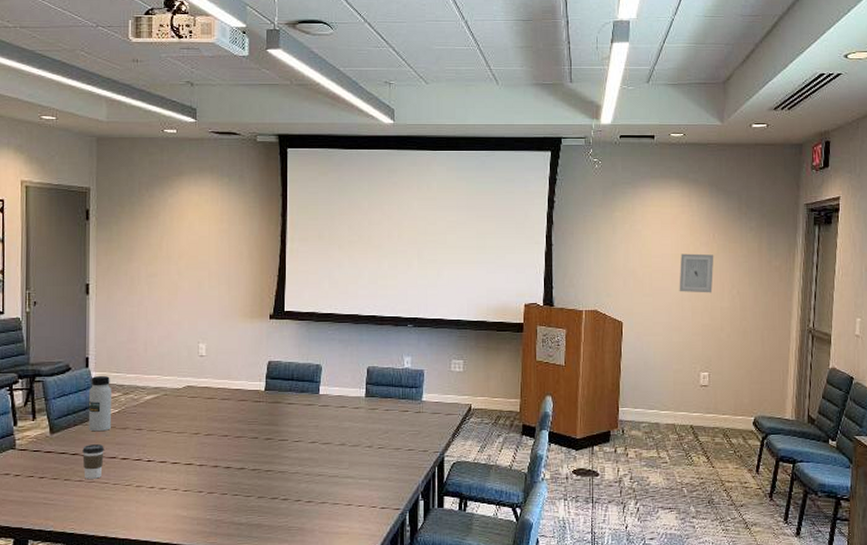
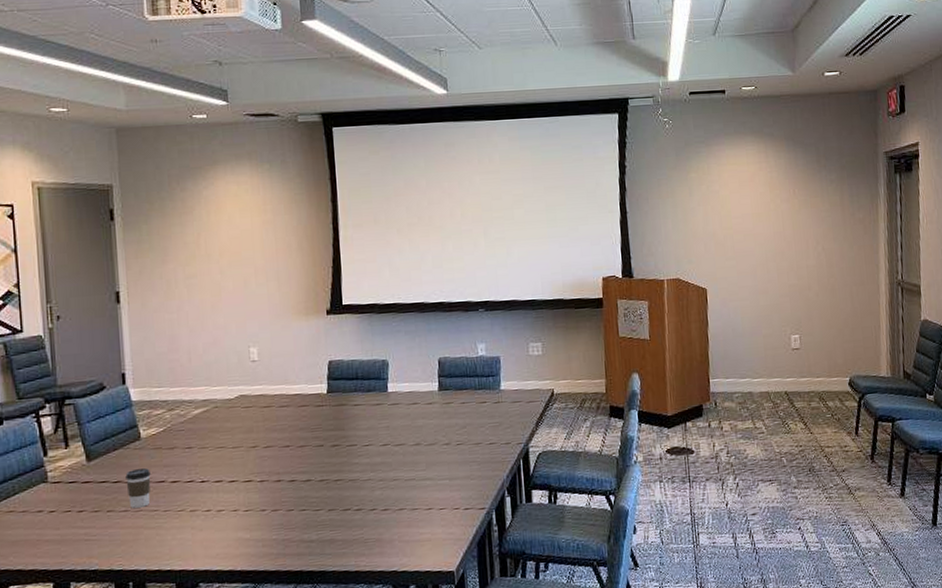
water bottle: present [89,375,111,432] -> none [129,391,156,455]
wall art: present [679,253,714,293] -> none [761,211,797,253]

